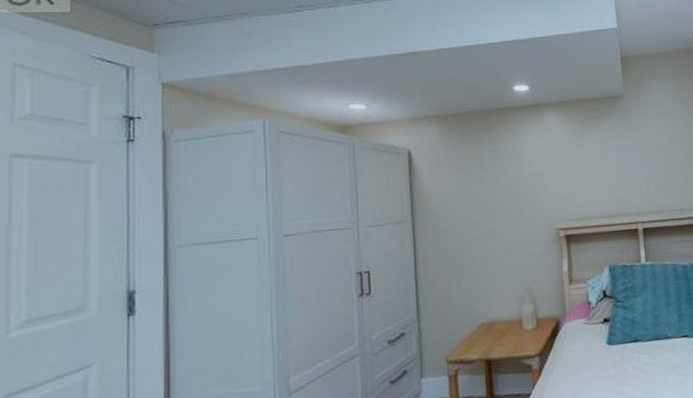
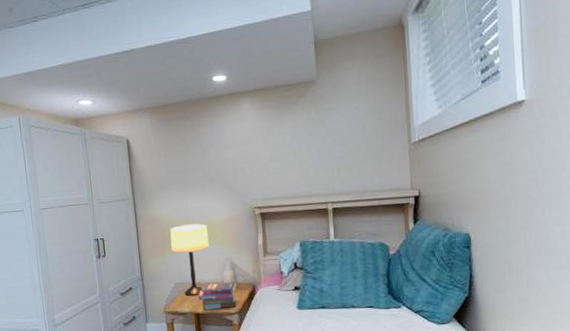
table lamp: none [457,249,505,339] -> present [170,223,209,297]
books: none [490,317,538,356] -> present [198,282,237,311]

